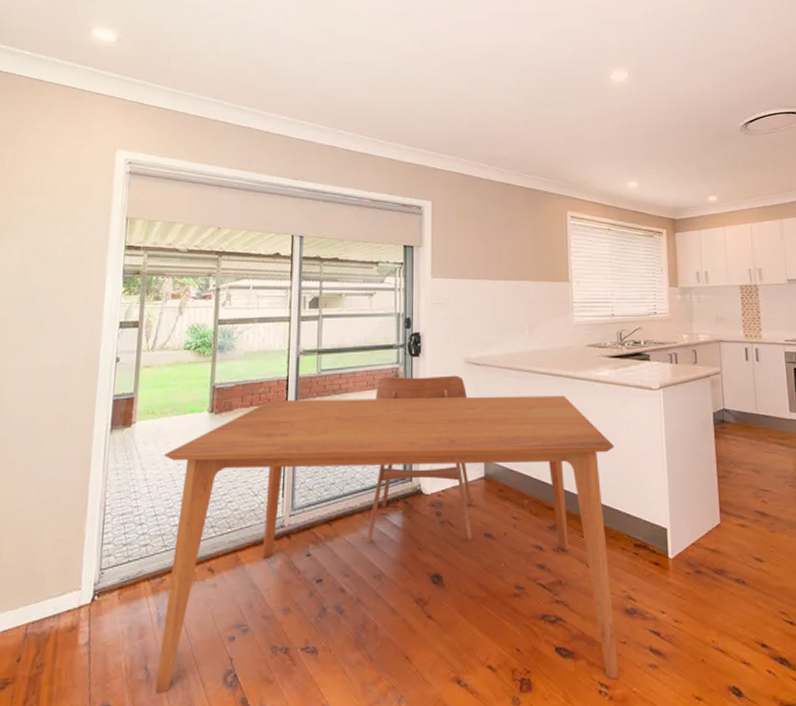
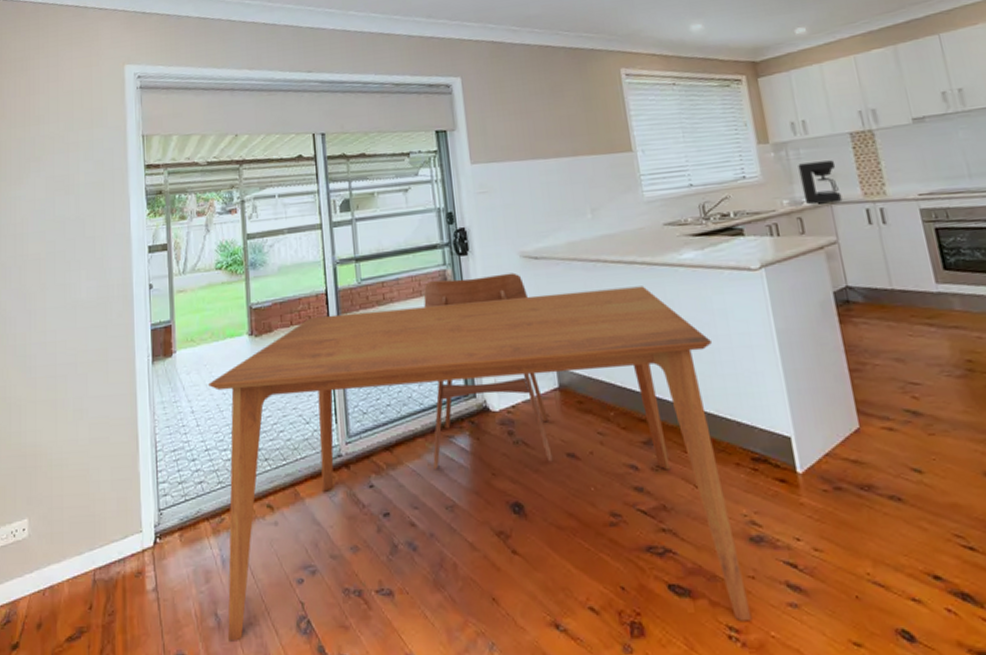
coffee maker: none [698,306,729,341] -> present [798,160,843,205]

